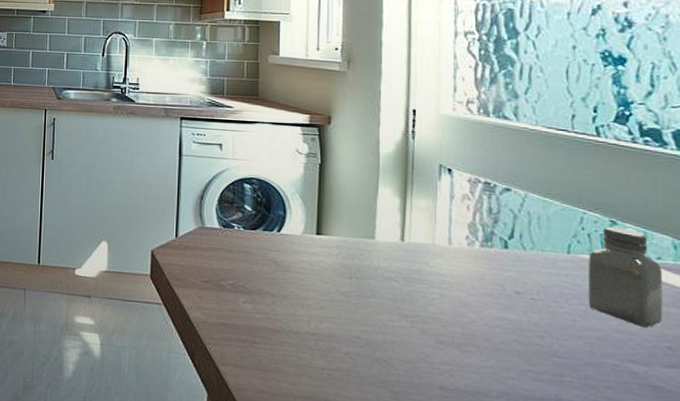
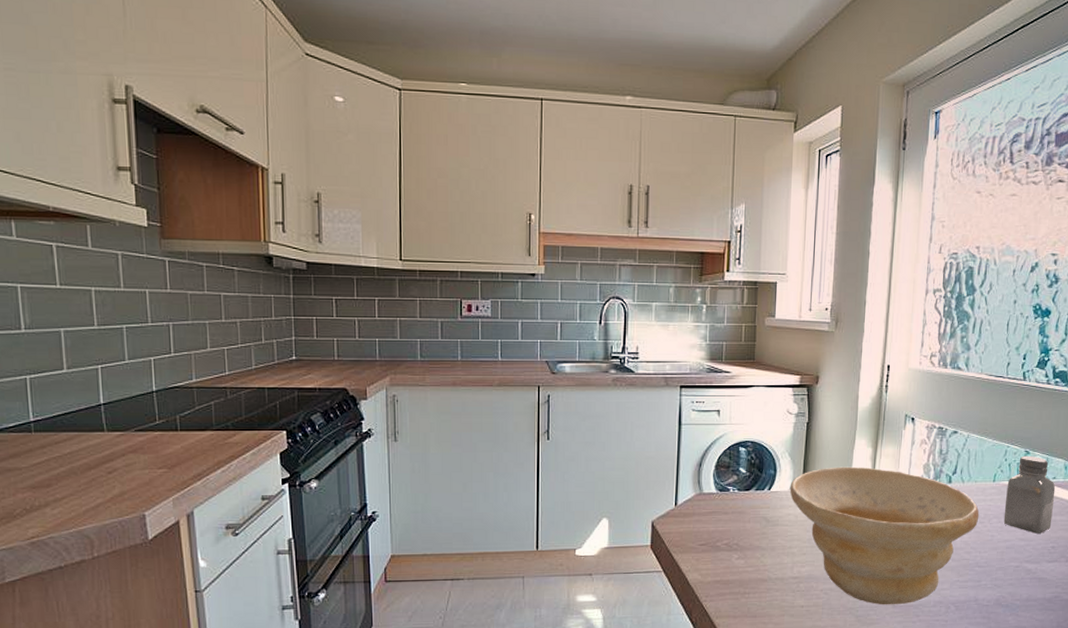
bowl: none [302,214,552,389] -> present [789,466,980,605]

